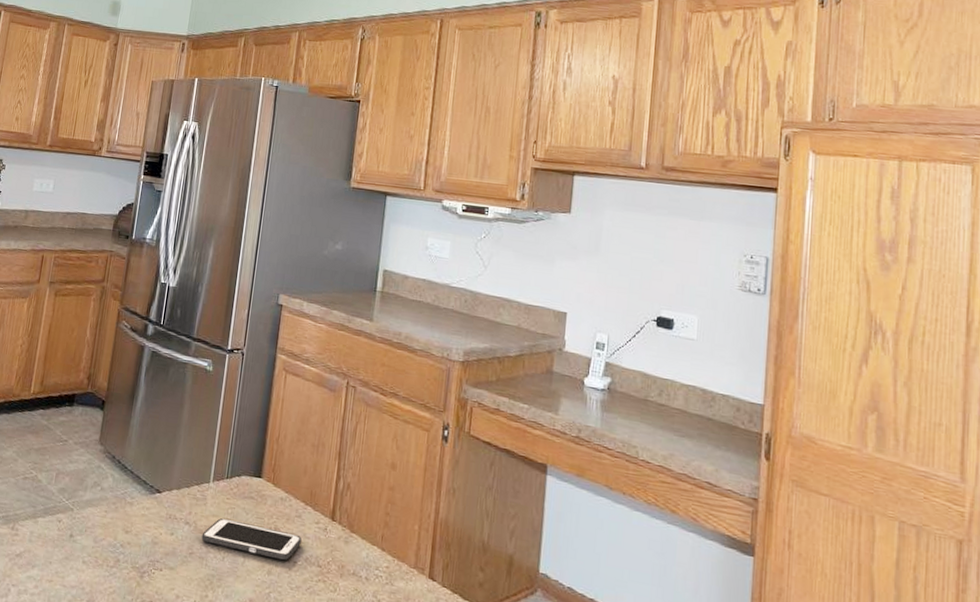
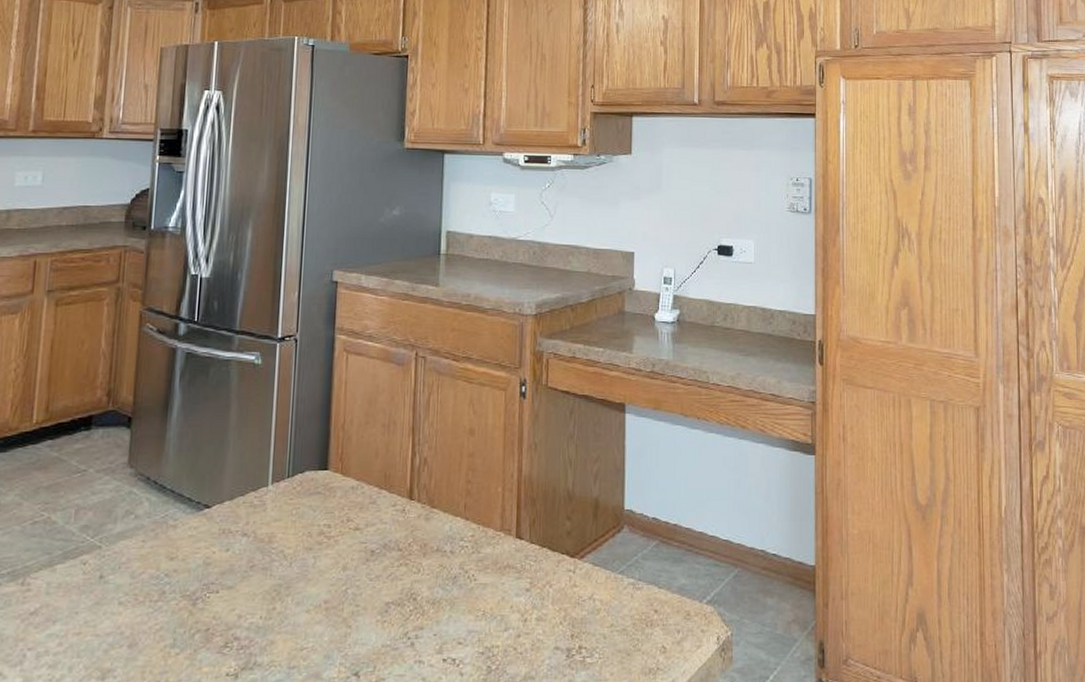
cell phone: present [201,518,302,561] -> none [263,520,378,553]

